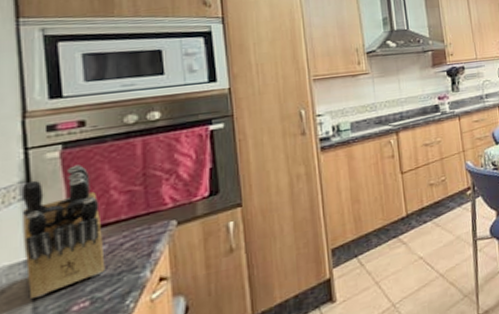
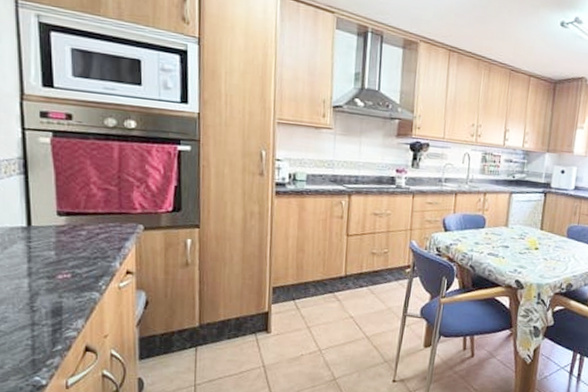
knife block: present [21,165,106,298] -> none [19,154,84,260]

